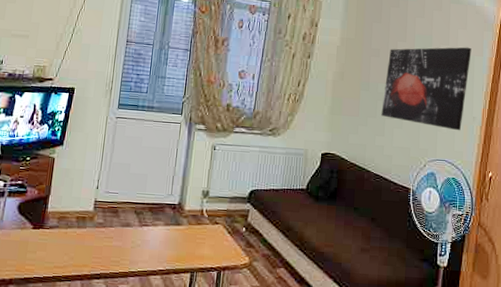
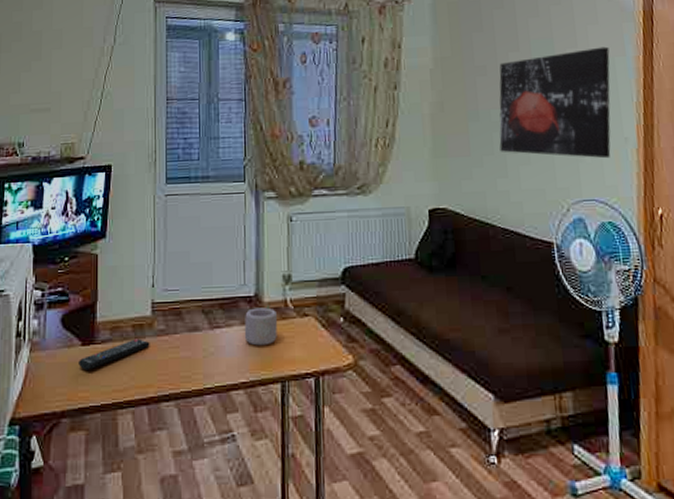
remote control: none [28,228,90,249] -> present [79,339,150,370]
mug: none [166,212,194,243] -> present [244,304,277,346]

